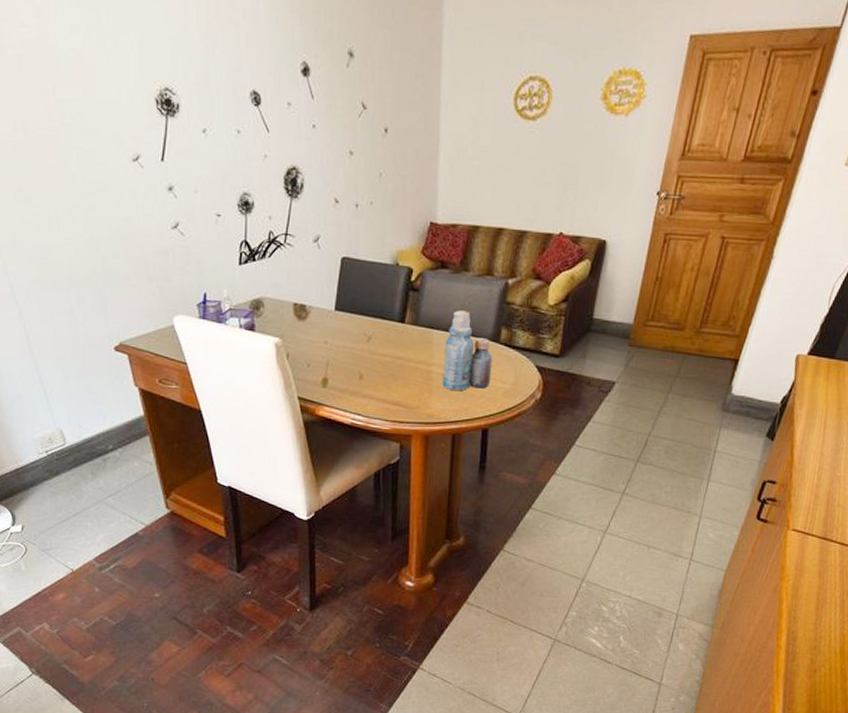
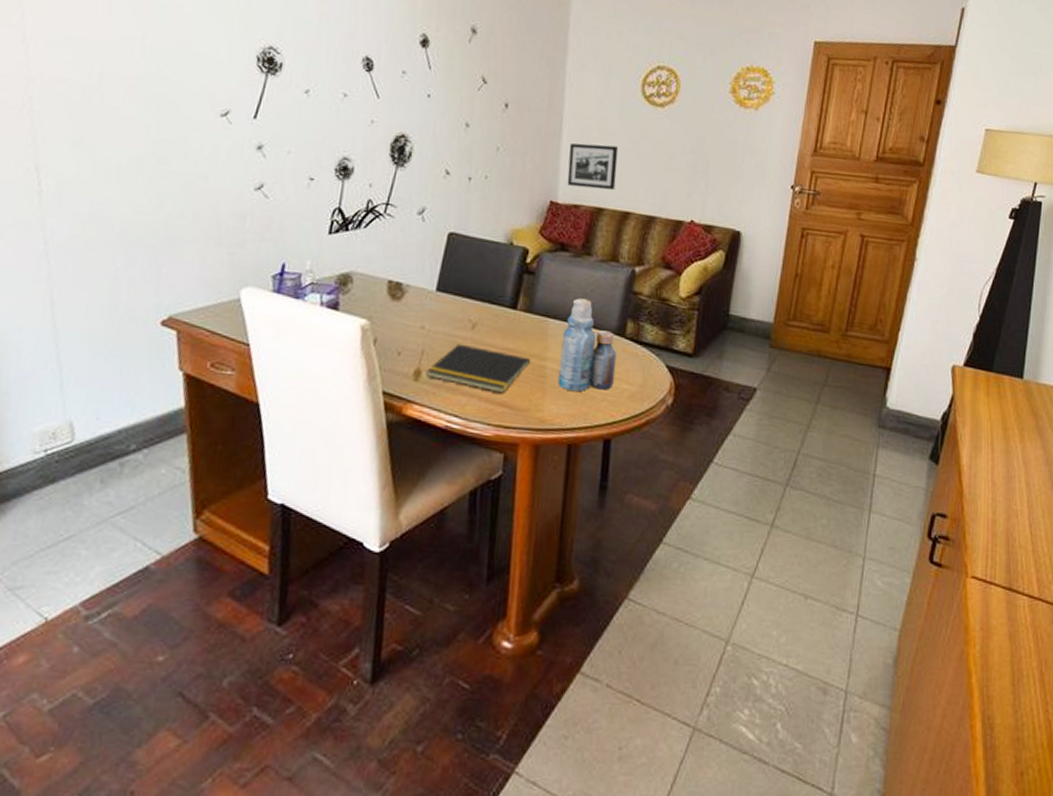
notepad: none [332,355,419,395] -> present [426,343,531,394]
picture frame: none [445,163,493,208] -> present [567,143,619,191]

